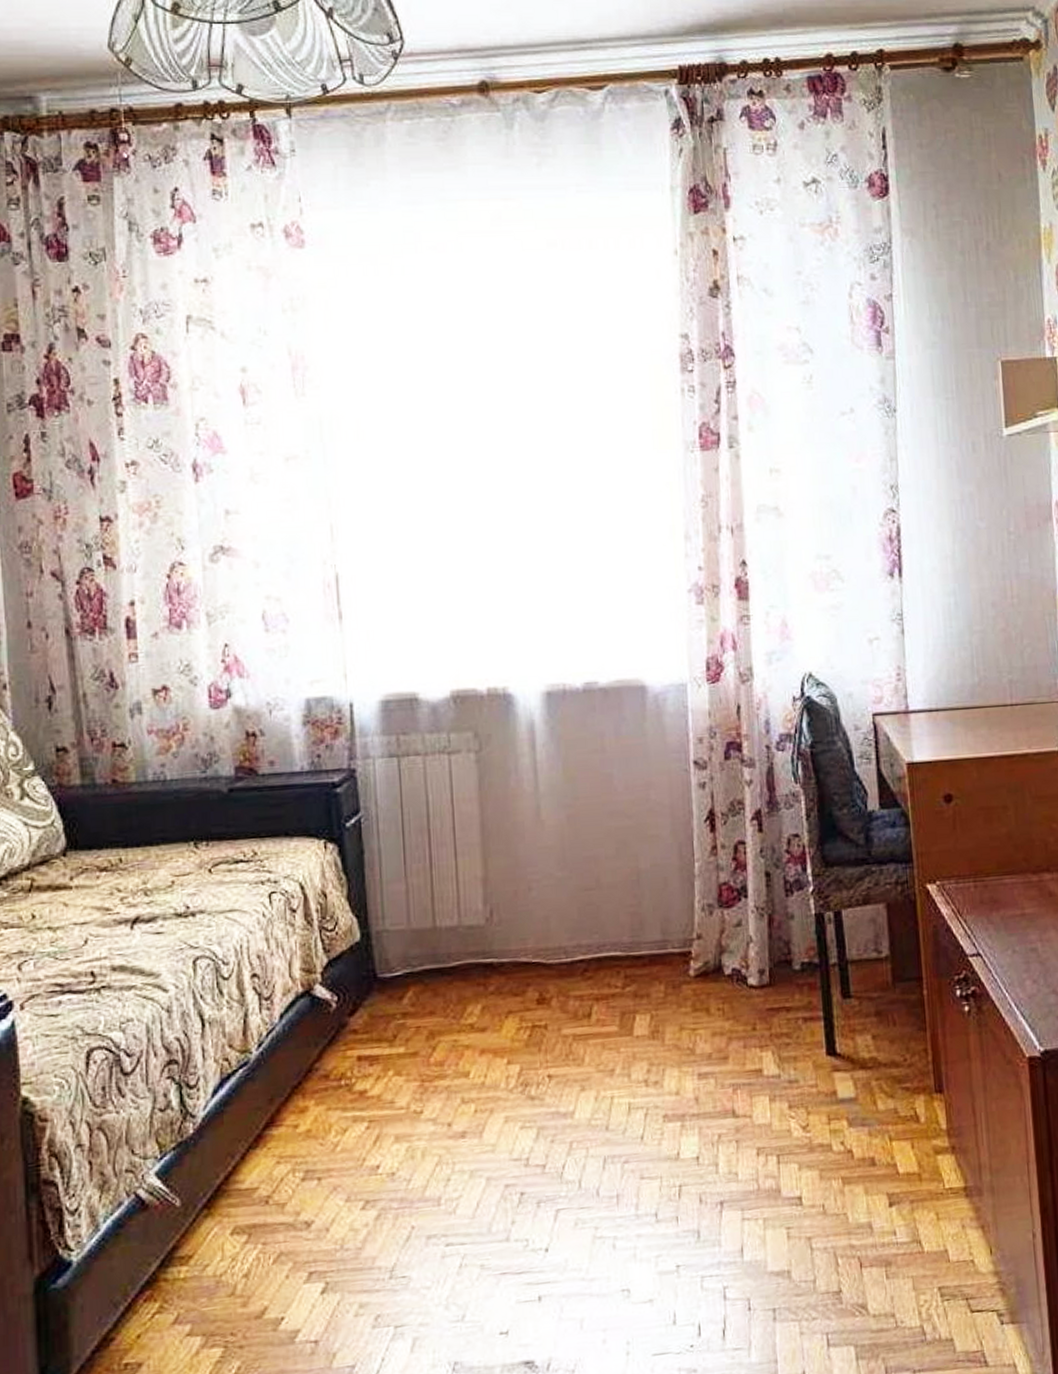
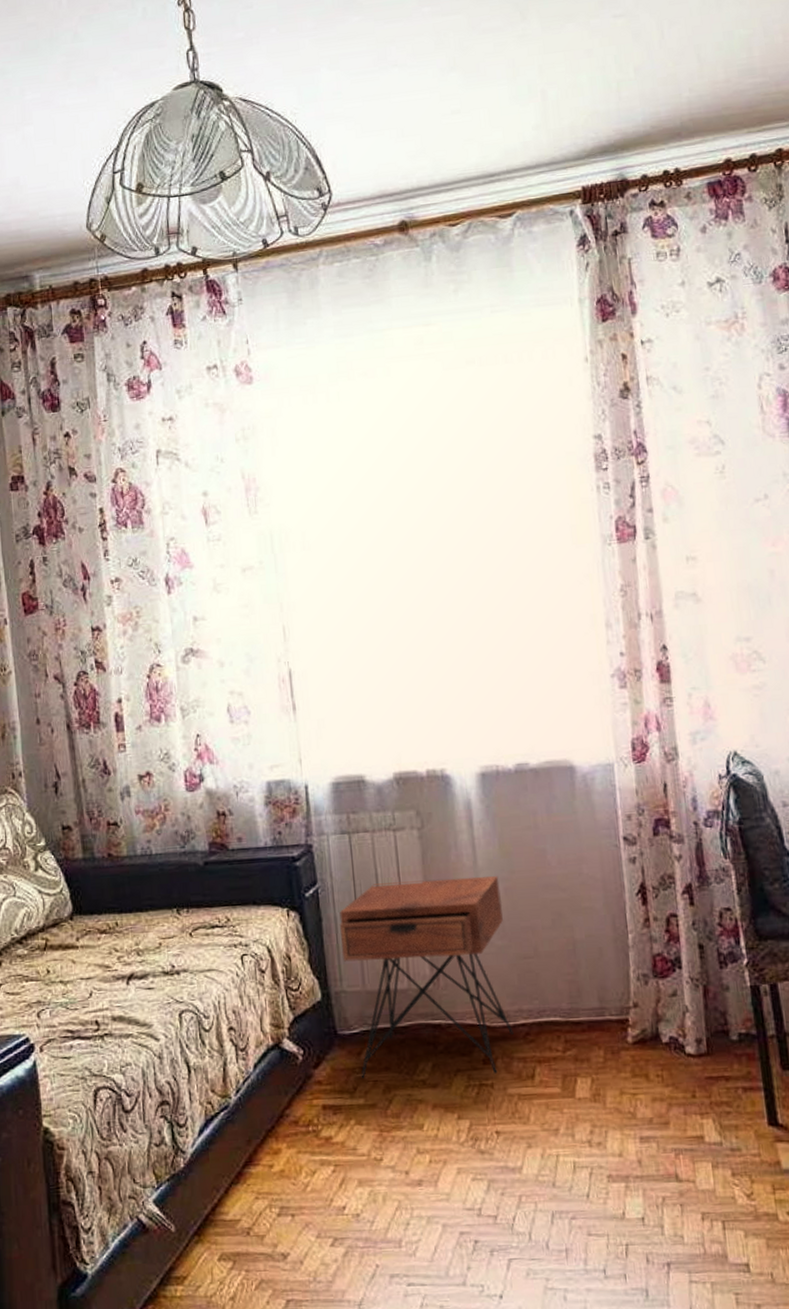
nightstand: none [383,803,571,1025] -> present [339,876,514,1078]

